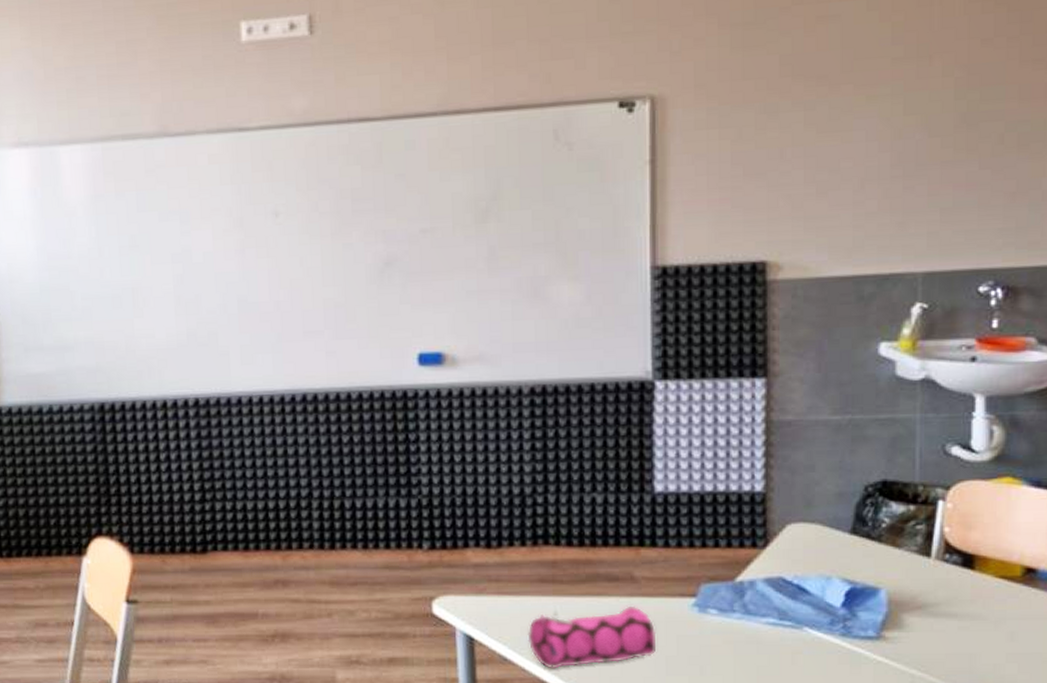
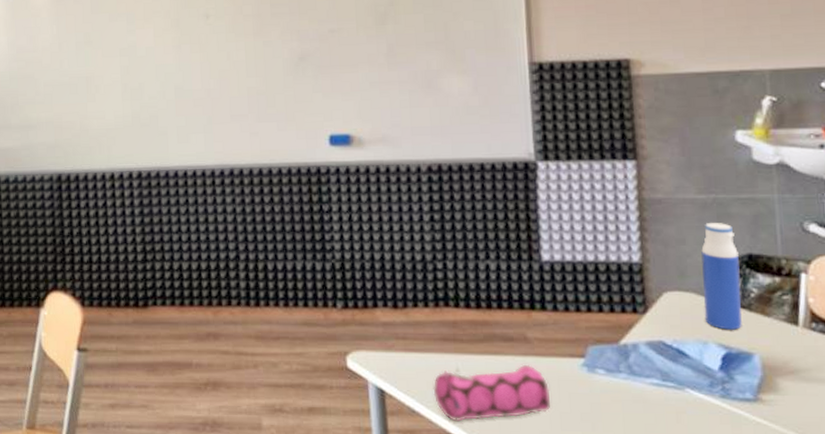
water bottle: none [830,446,872,565] -> present [701,223,742,331]

